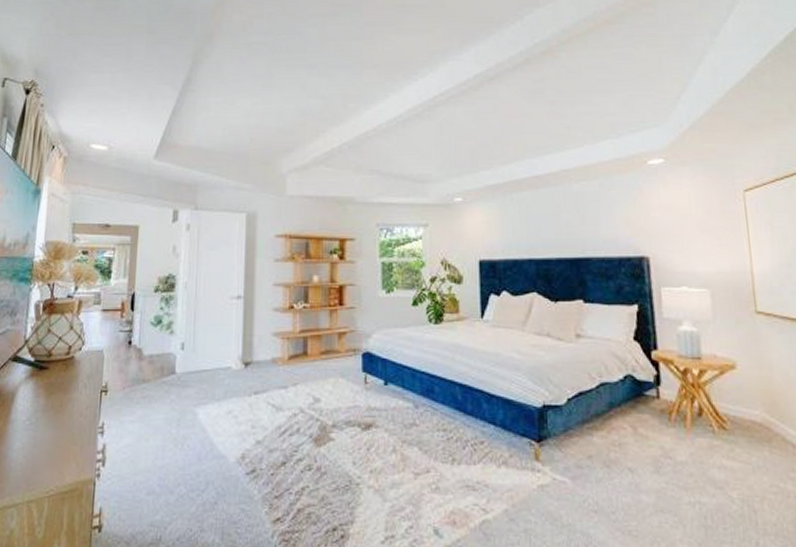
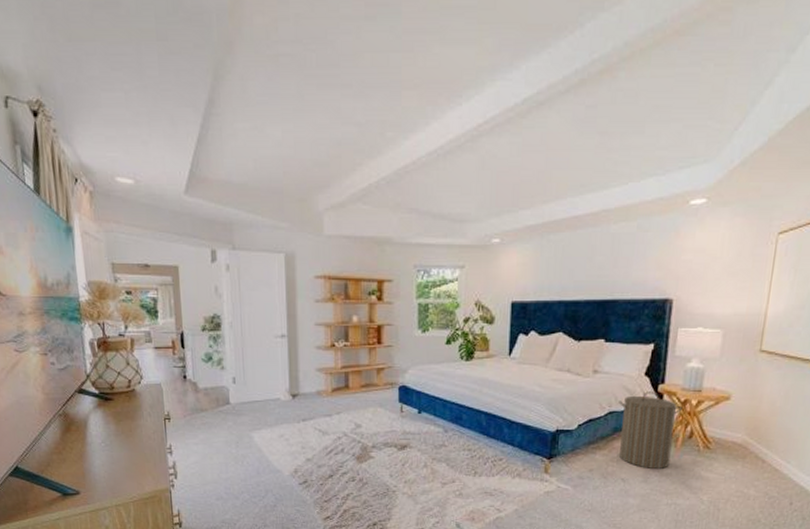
laundry hamper: none [609,359,684,455] -> present [619,391,683,469]

